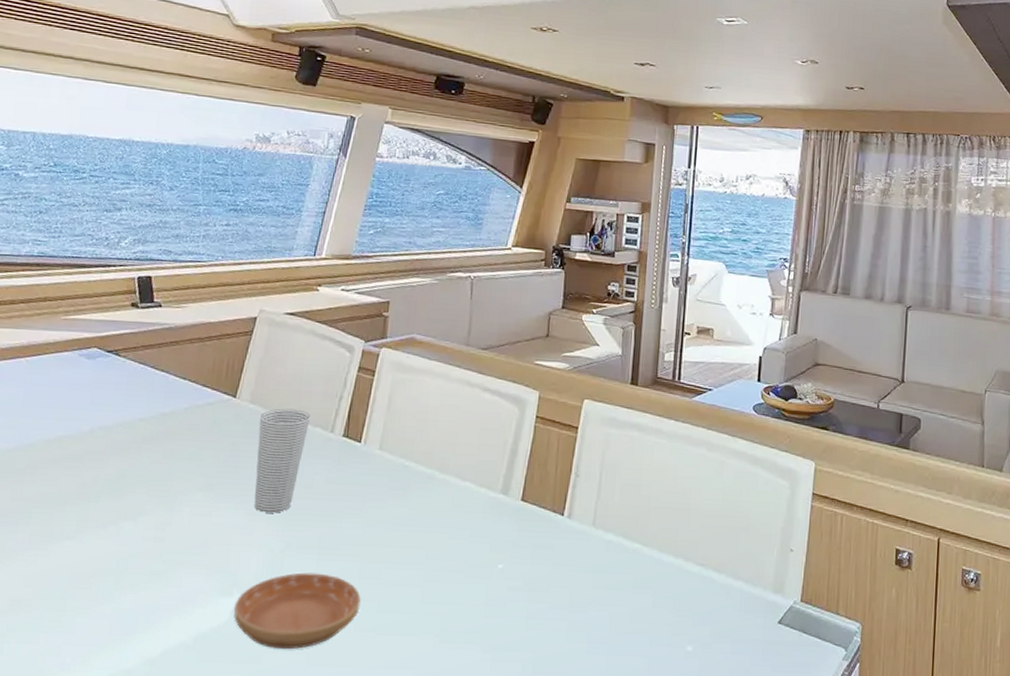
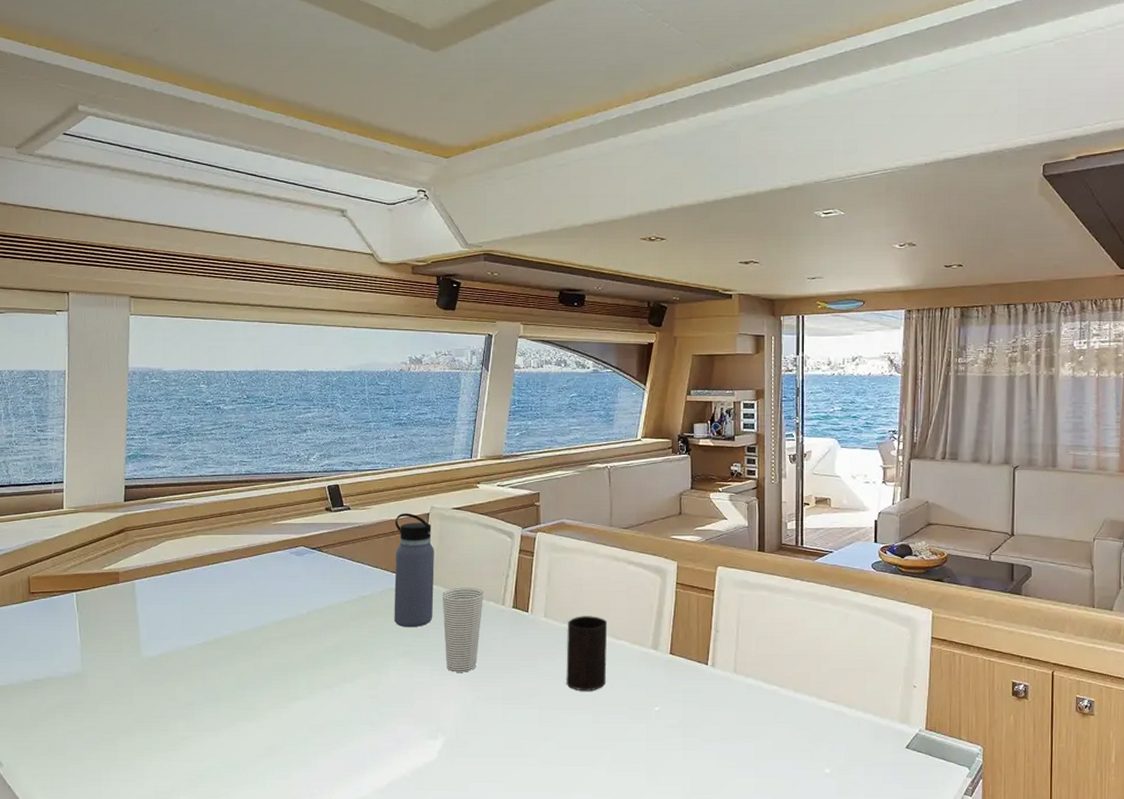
water bottle: none [197,315,257,455] -> present [394,513,434,628]
saucer: present [234,572,361,650] -> none [441,719,542,780]
cup: none [397,450,453,542] -> present [566,616,608,691]

